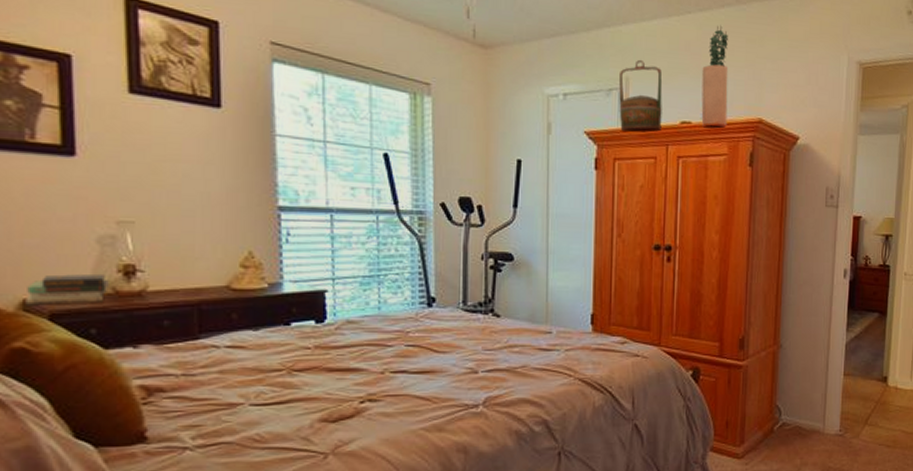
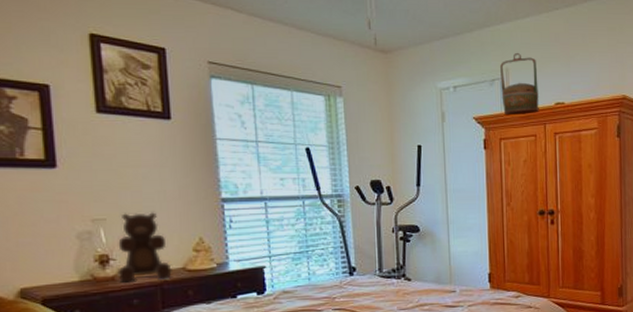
books: present [25,273,109,307] -> none [22,263,88,294]
teddy bear: none [145,216,213,300] -> present [117,212,172,283]
vase: present [701,25,729,129] -> none [570,17,596,107]

